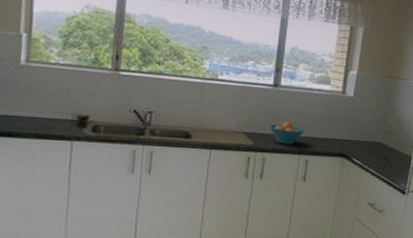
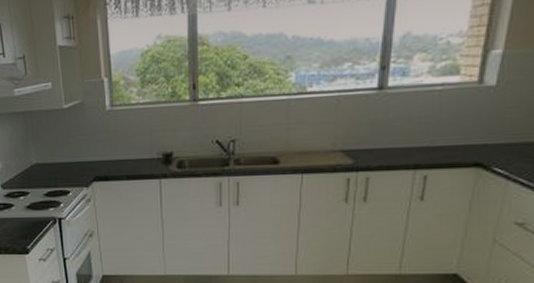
fruit bowl: present [268,121,305,145] -> none [372,130,423,159]

